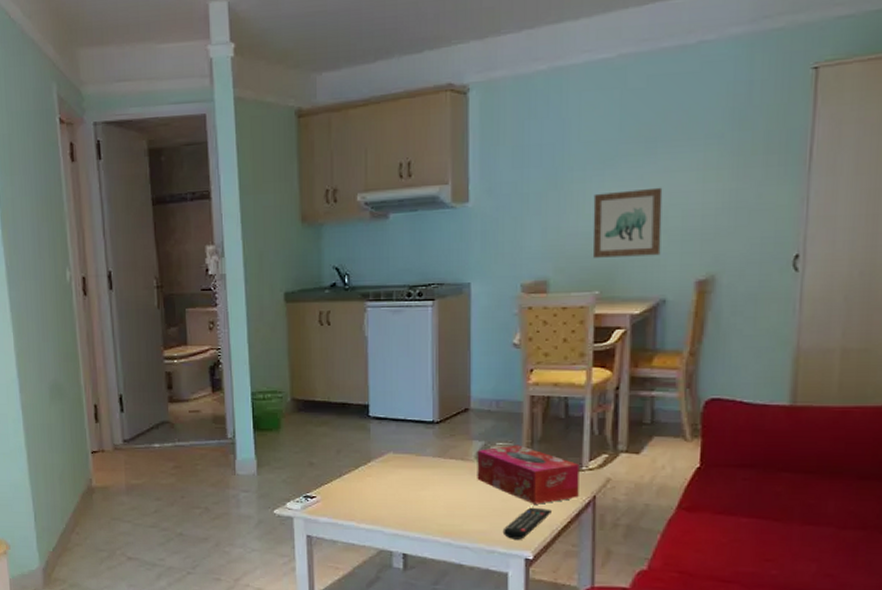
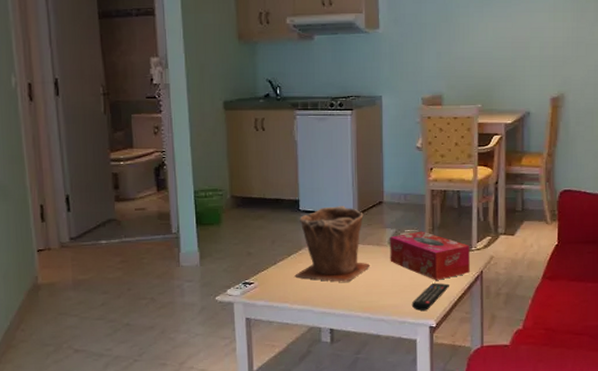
plant pot: none [362,413,452,501] -> present [295,206,370,282]
wall art: present [592,187,663,258] -> none [475,24,525,78]

